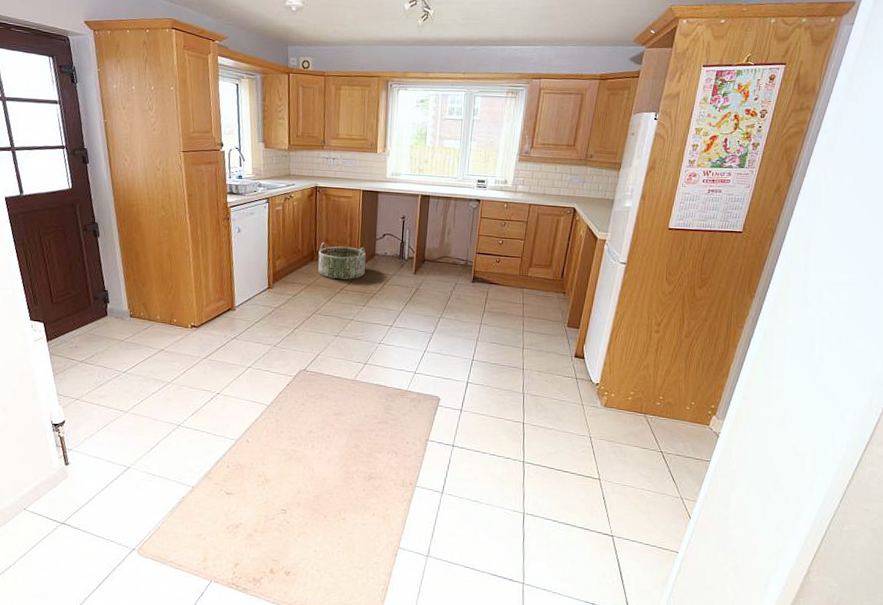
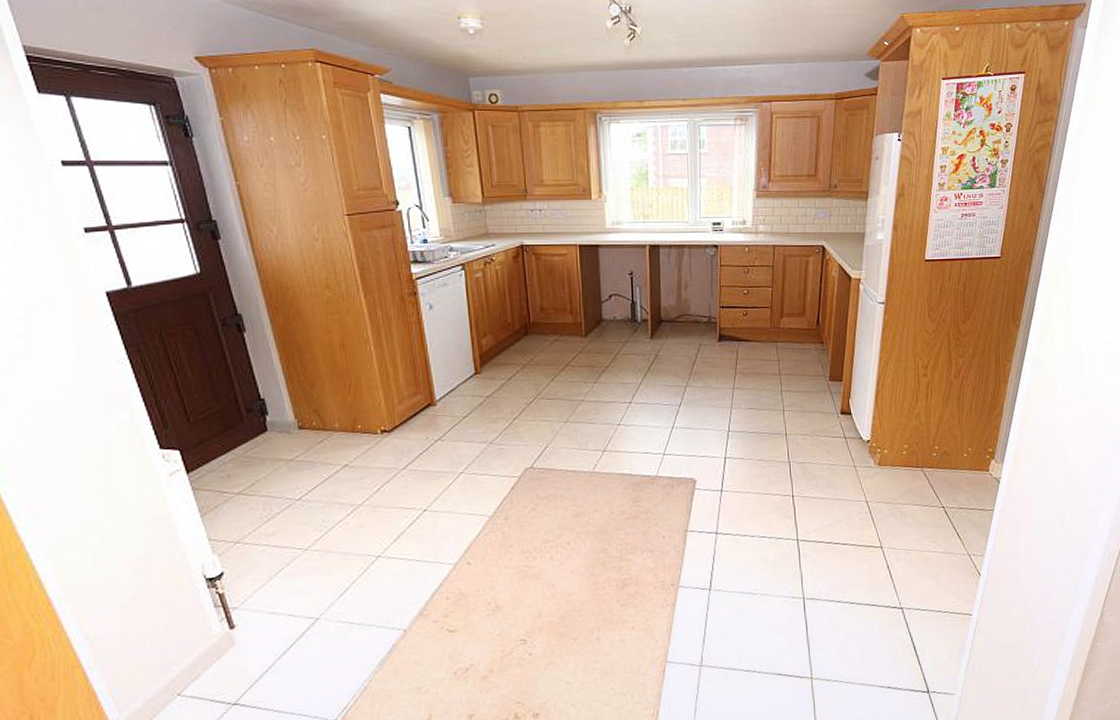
basket: present [318,242,366,280] -> none [533,311,592,354]

